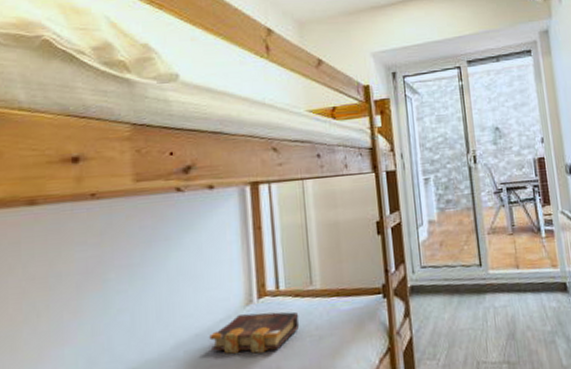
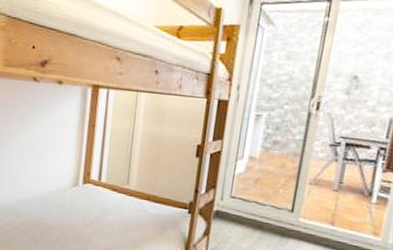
book: present [209,311,300,355] -> none [42,192,113,227]

